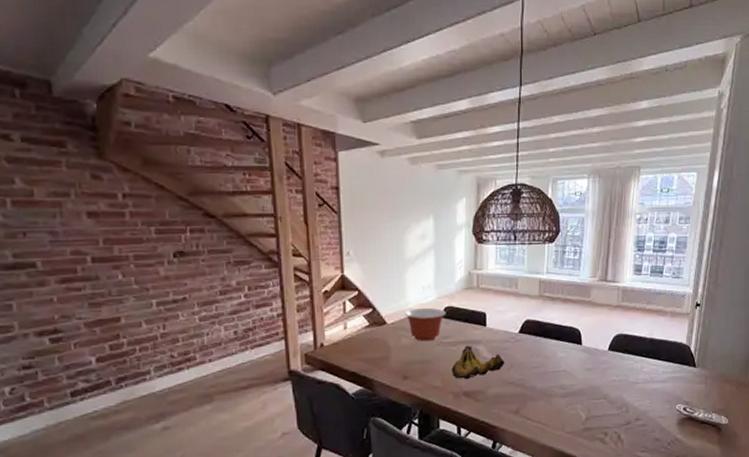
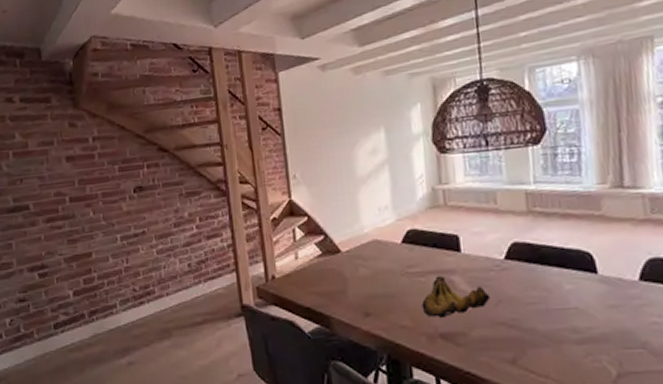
mixing bowl: present [405,307,446,342] -> none [360,231,409,272]

